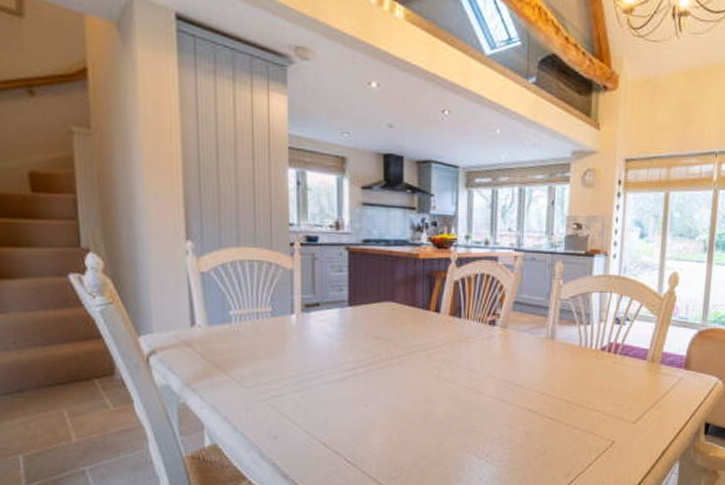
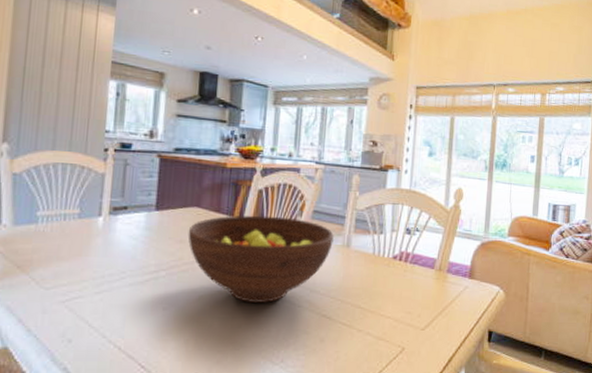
fruit bowl: none [383,308,537,399] -> present [188,215,334,304]

